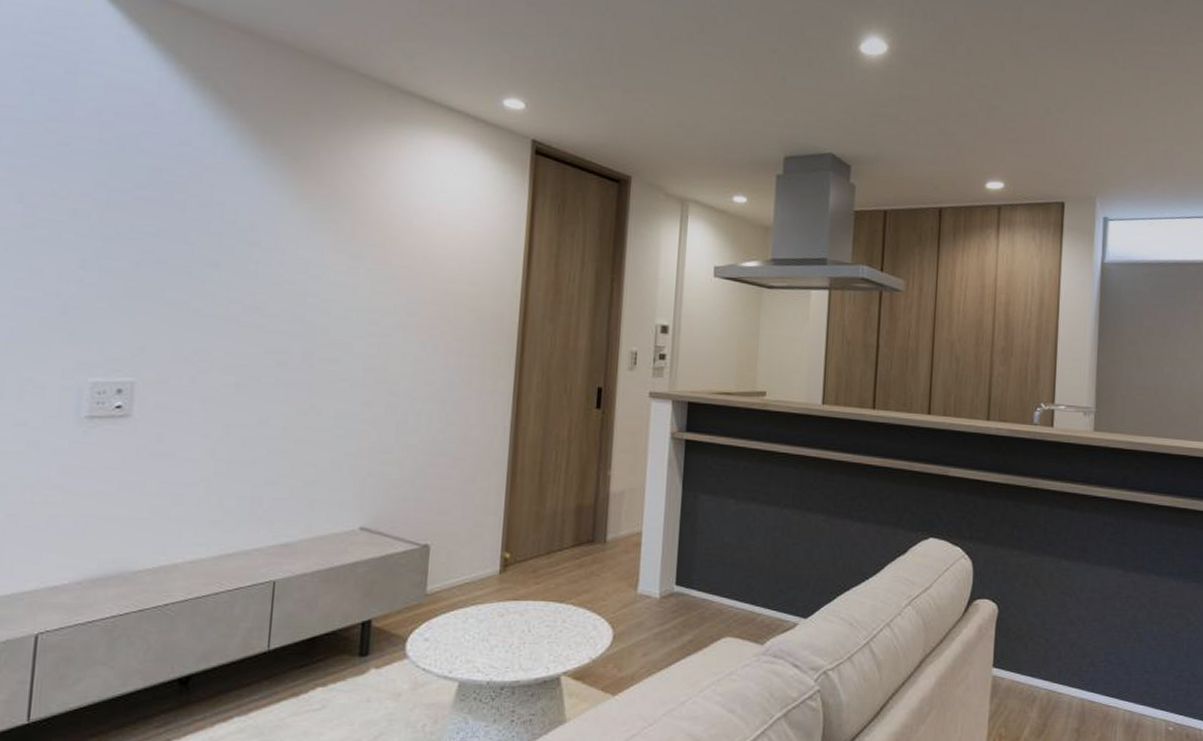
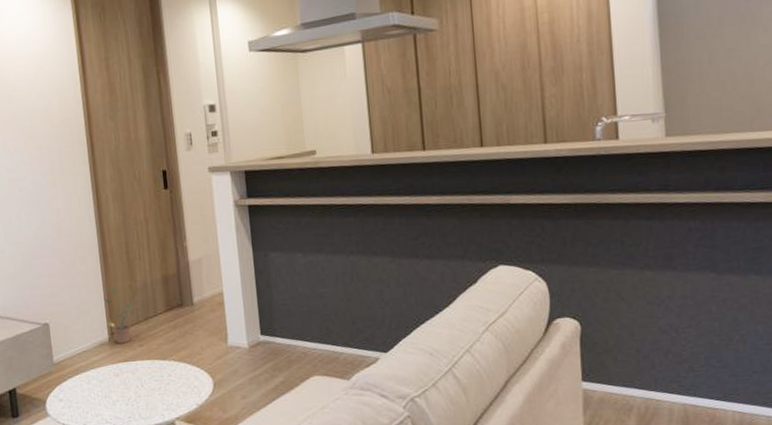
potted plant: none [502,511,545,579] -> present [104,287,140,344]

